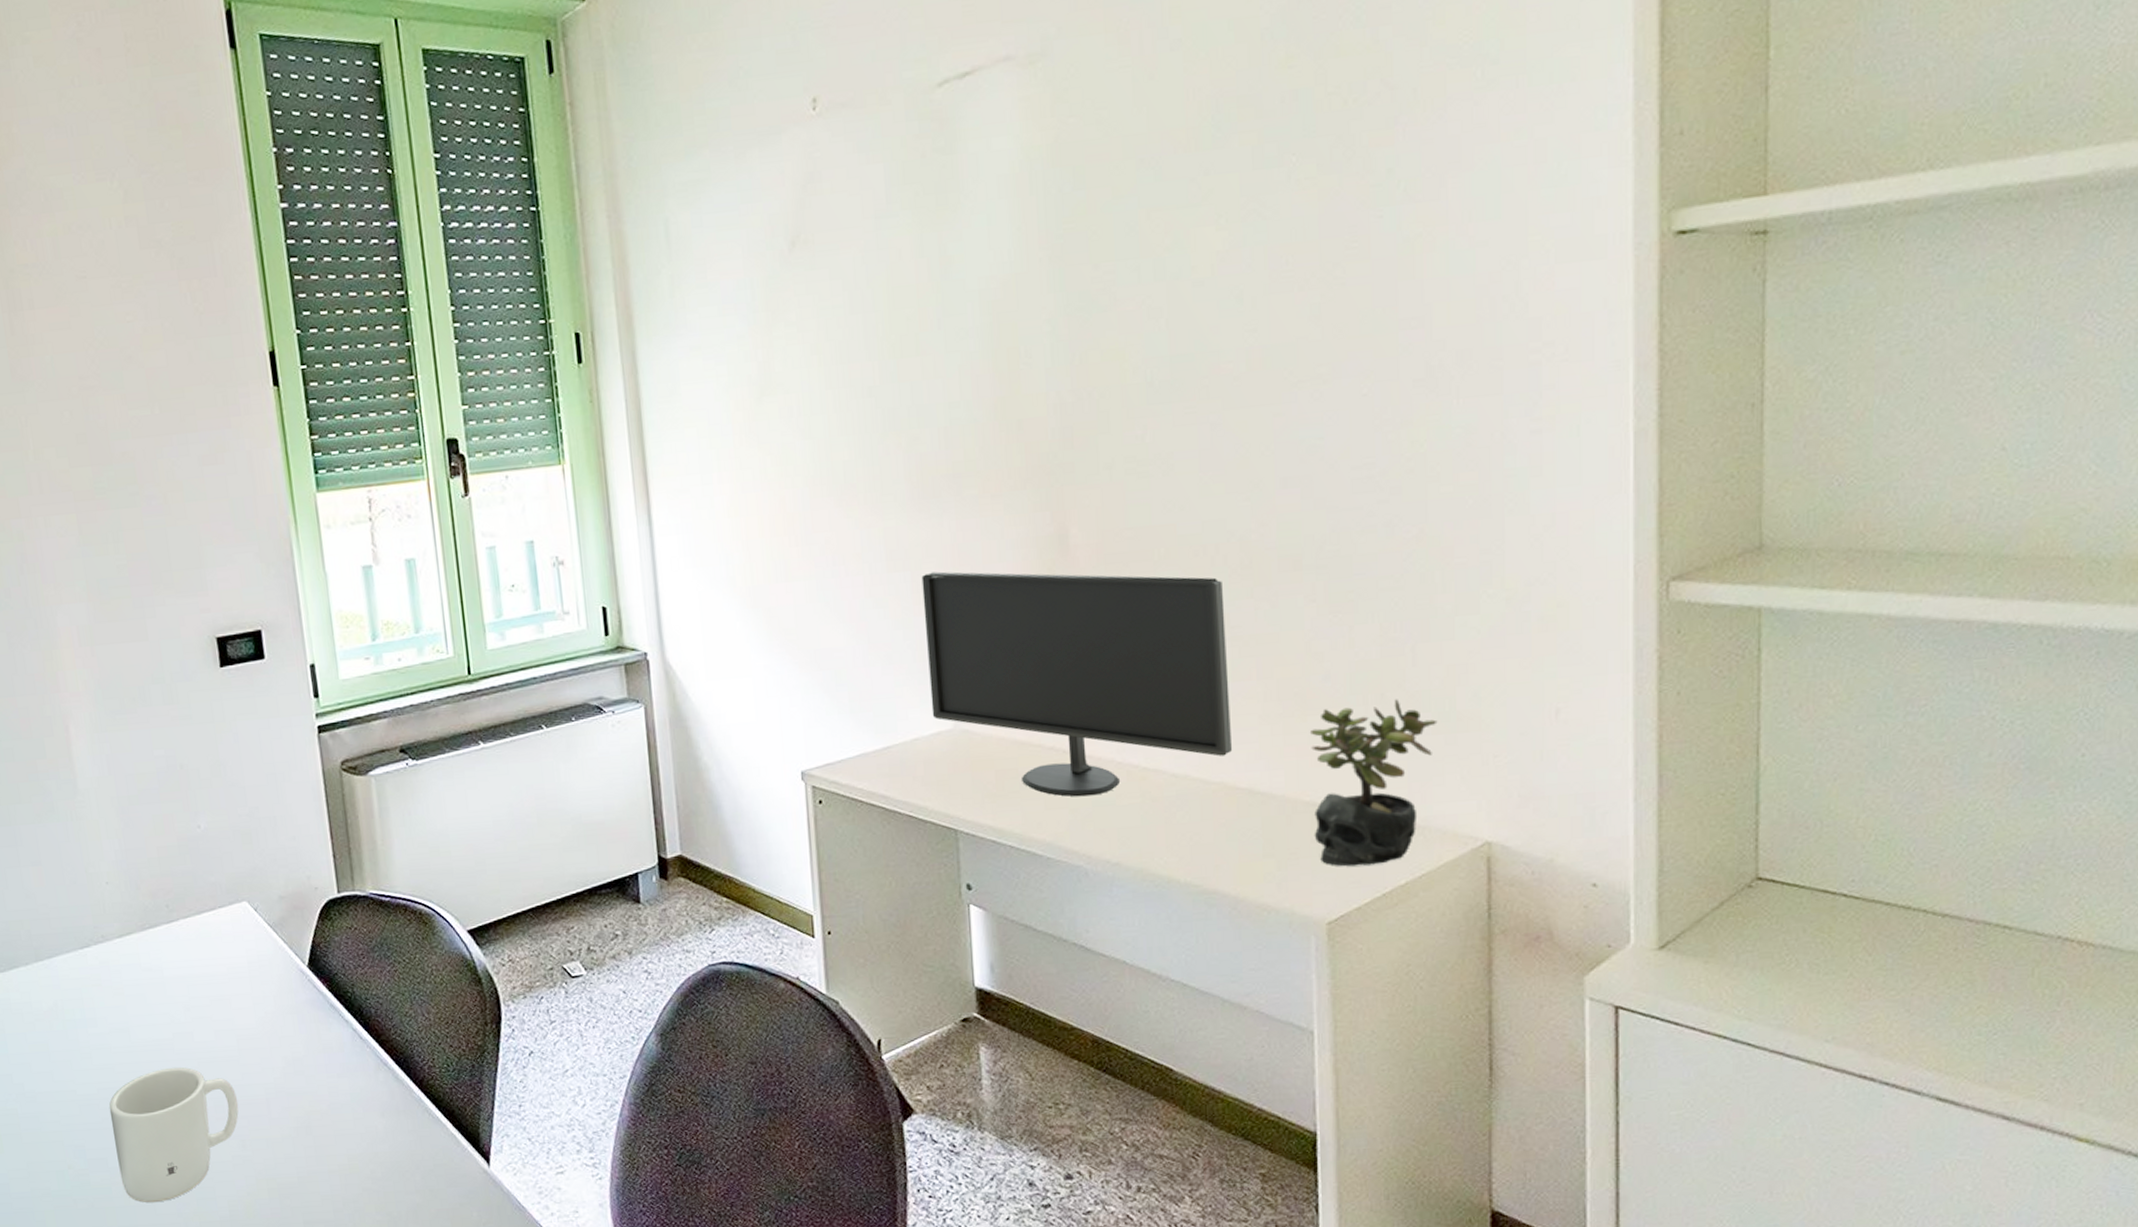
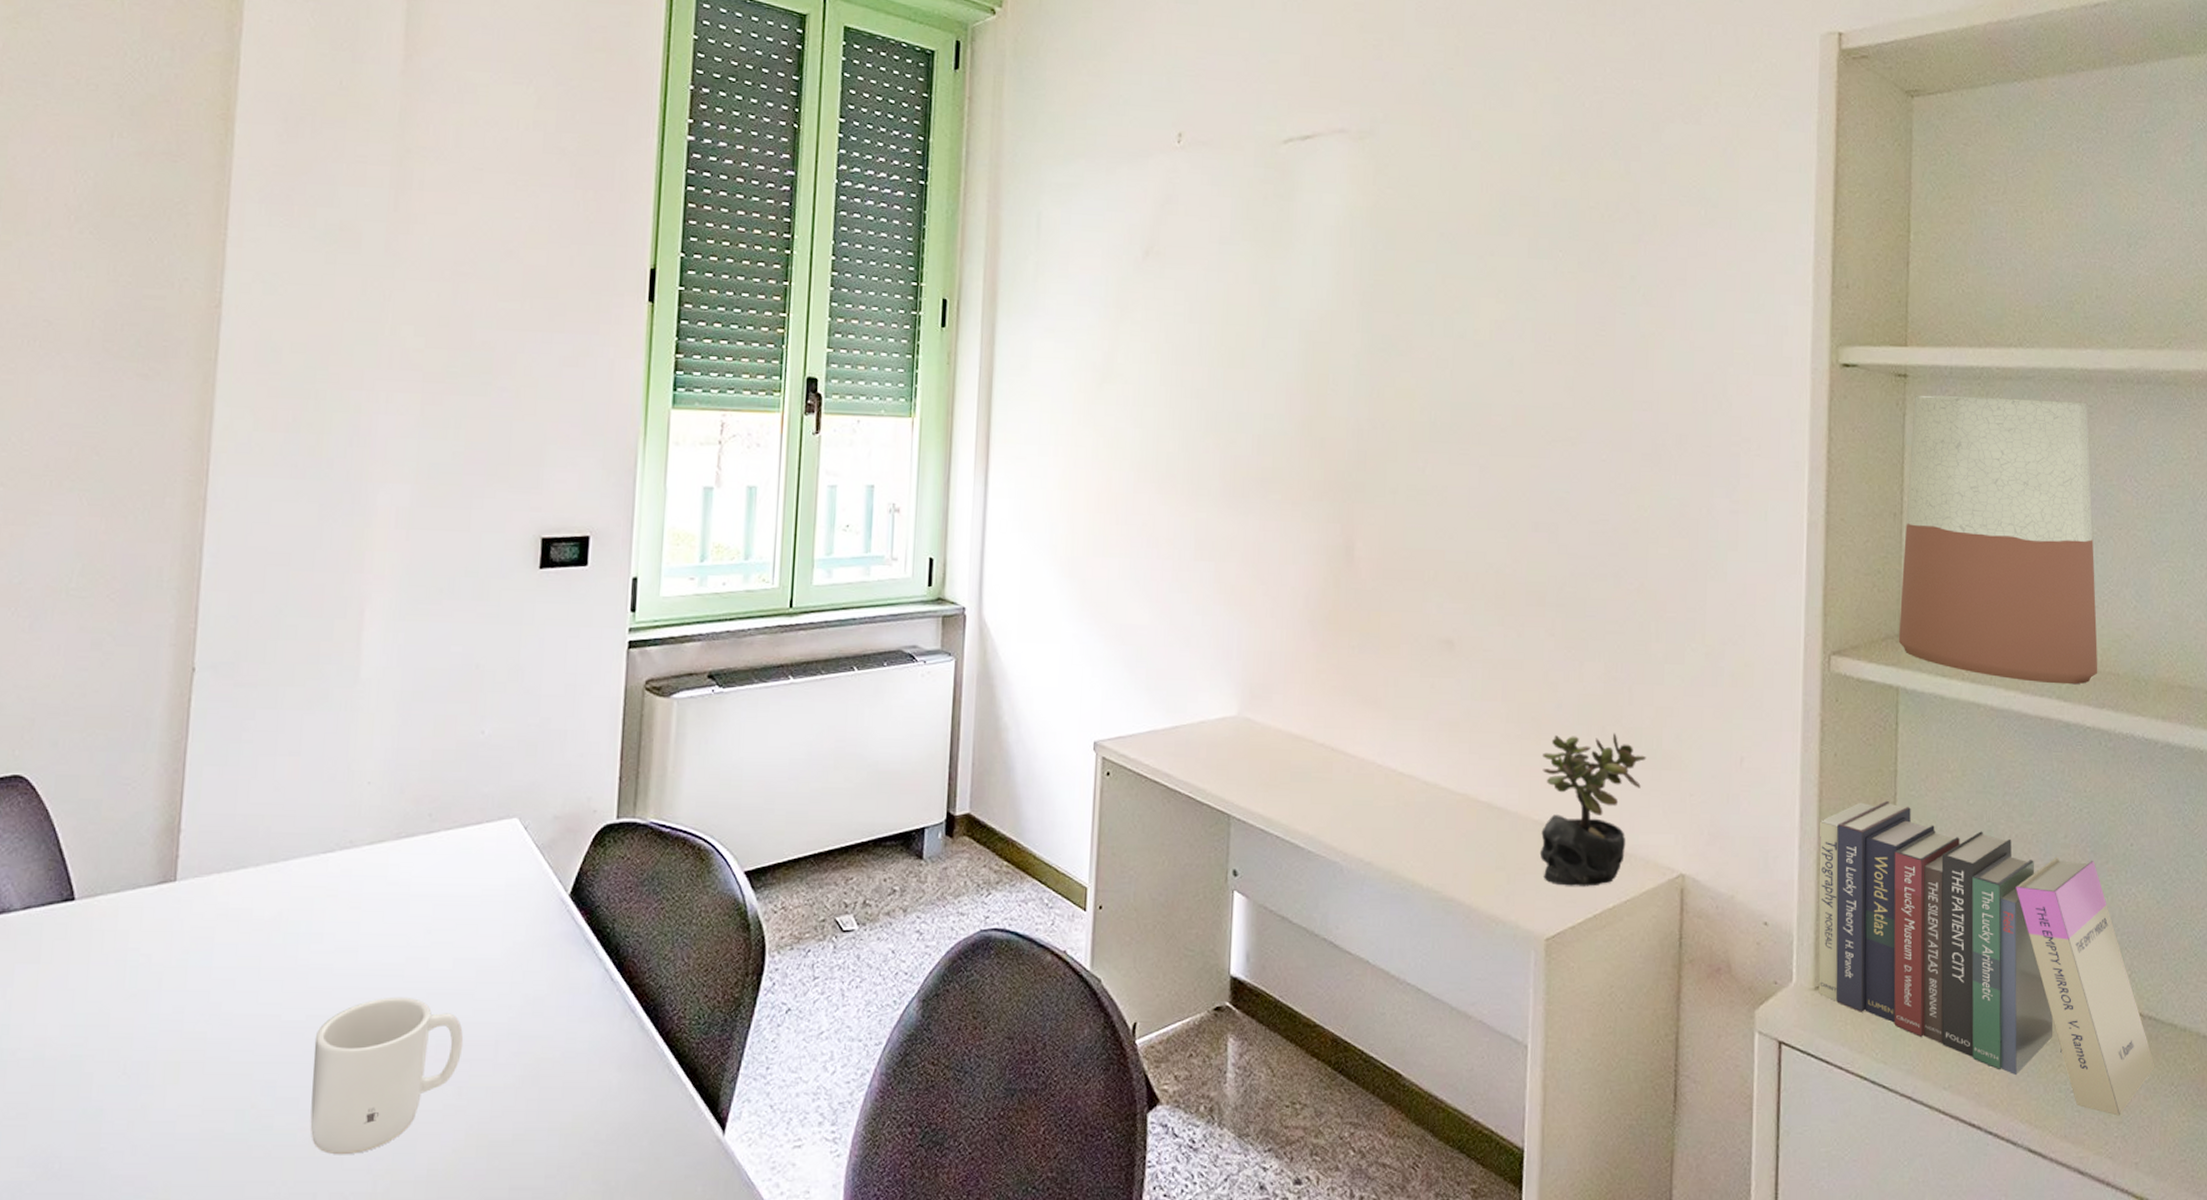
computer monitor: present [921,571,1233,797] -> none [1219,565,1480,795]
books: none [1659,737,2110,1056] -> present [1818,800,2155,1116]
vase: none [1760,225,2040,581] -> present [1898,395,2098,685]

